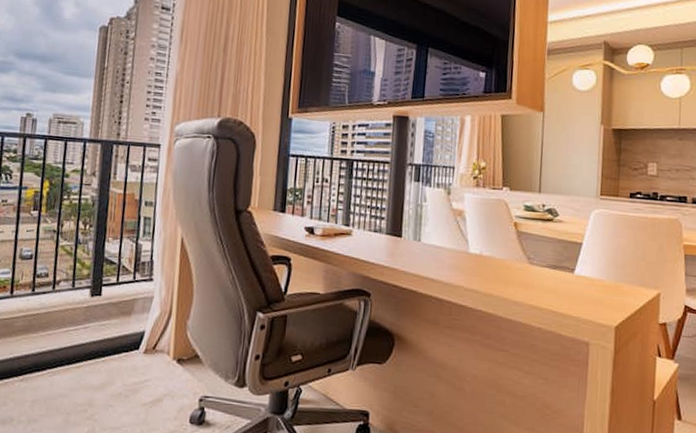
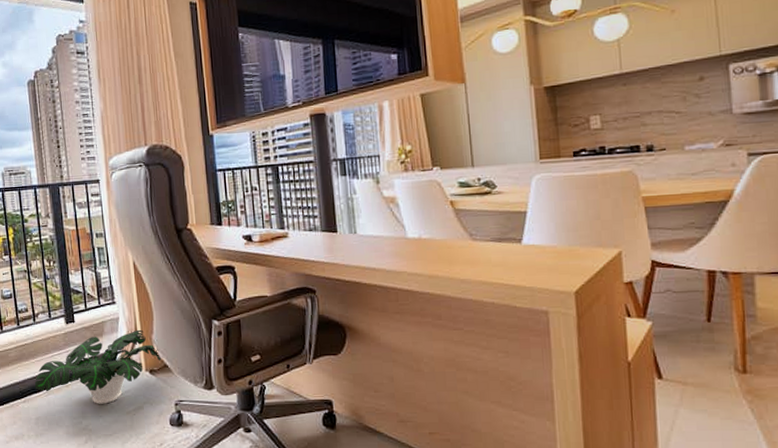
potted plant: none [39,312,193,392] -> present [35,329,161,404]

